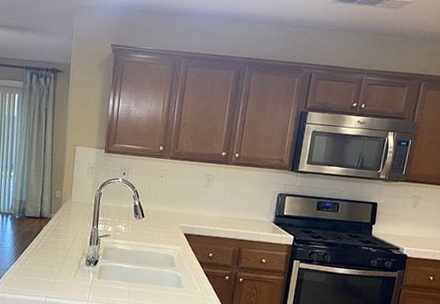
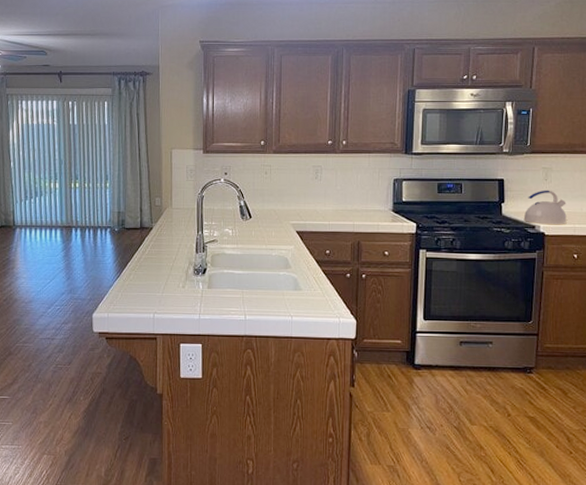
kettle: none [390,216,430,250] -> present [523,190,567,225]

